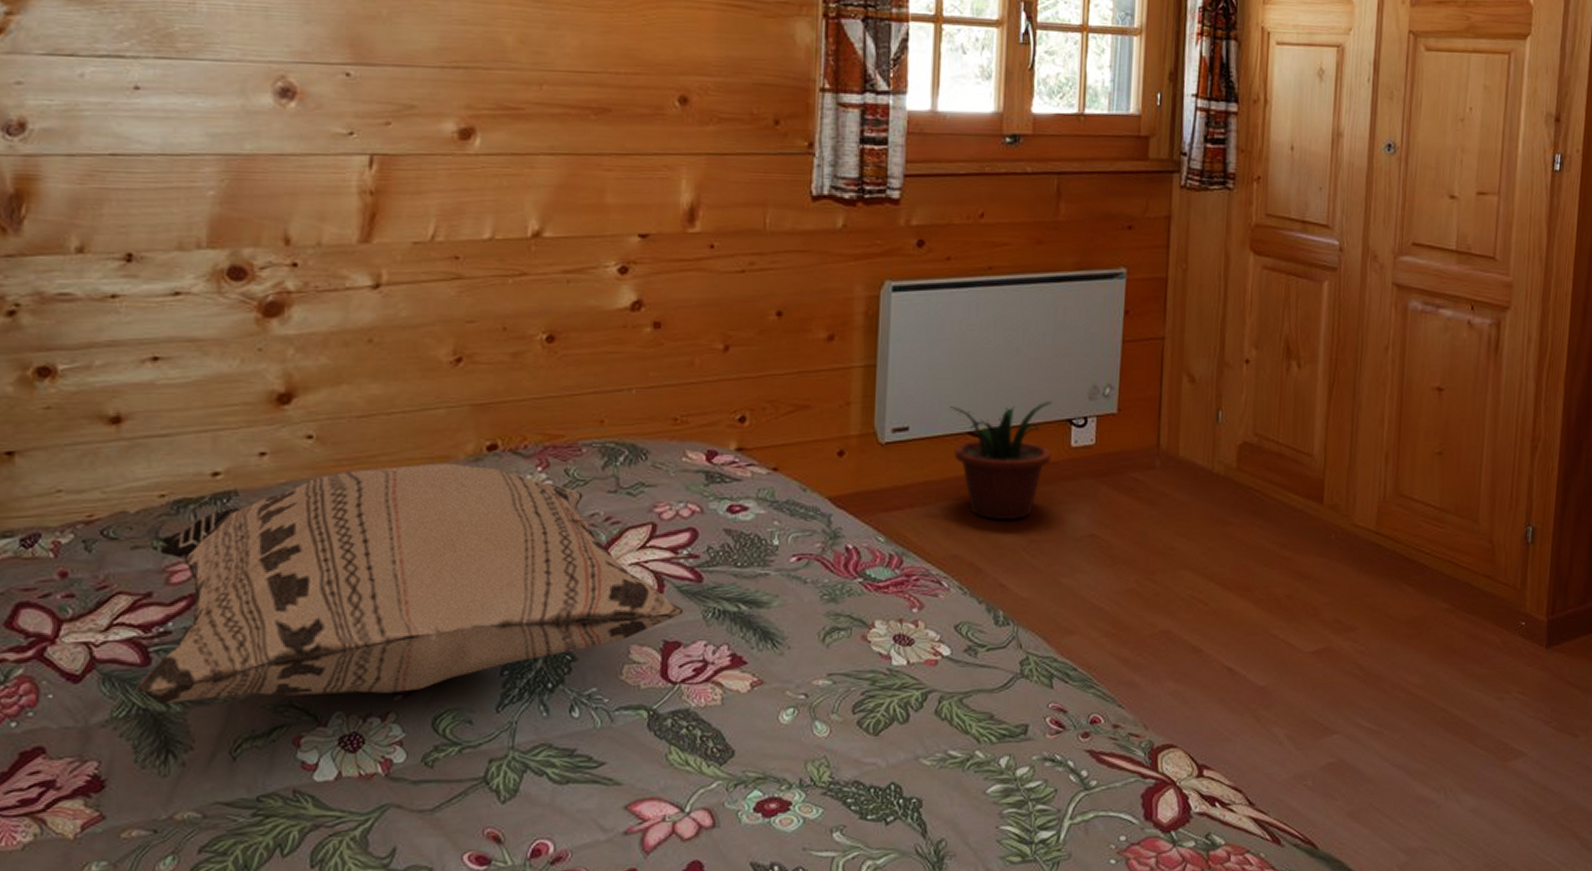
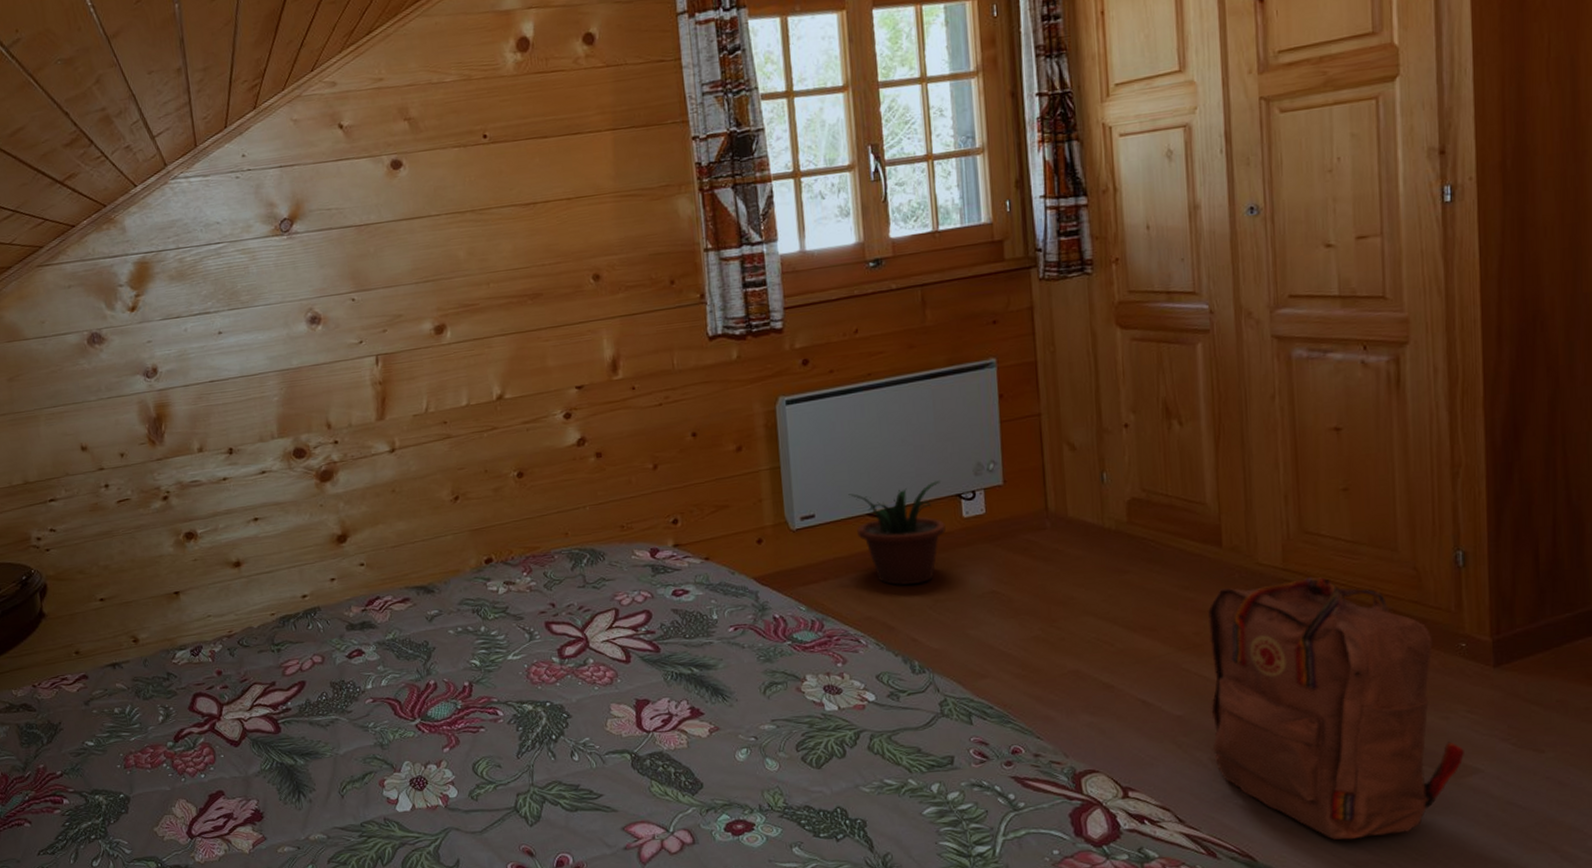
decorative pillow: present [136,463,684,705] -> none [273,575,649,760]
backpack: none [1289,543,1513,826] -> present [1208,577,1464,840]

